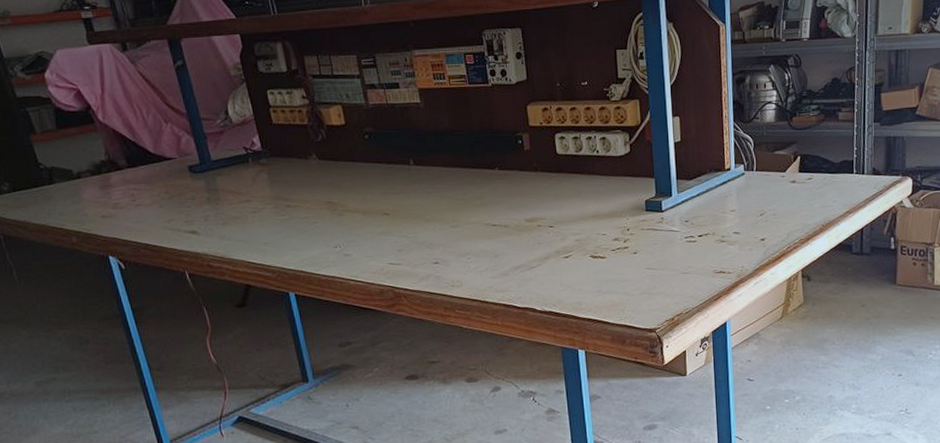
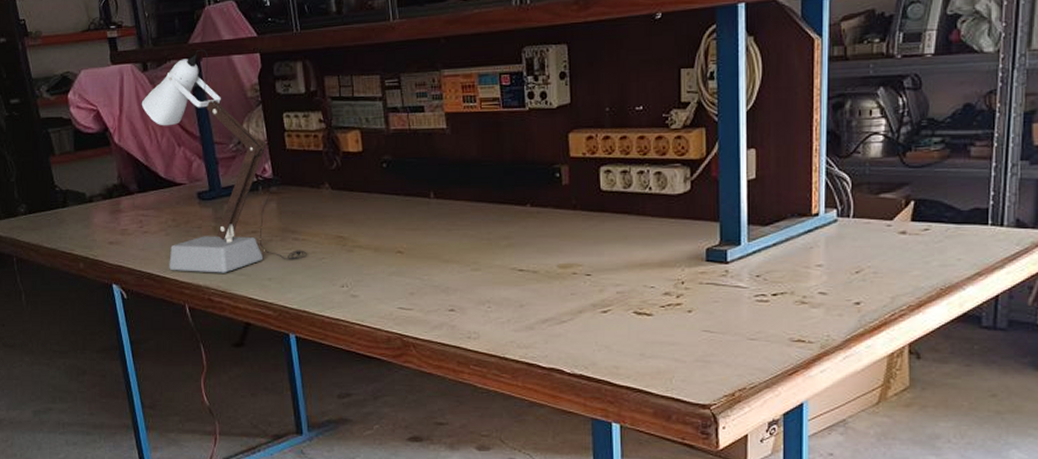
desk lamp: none [123,30,300,241] -> present [141,49,307,273]

